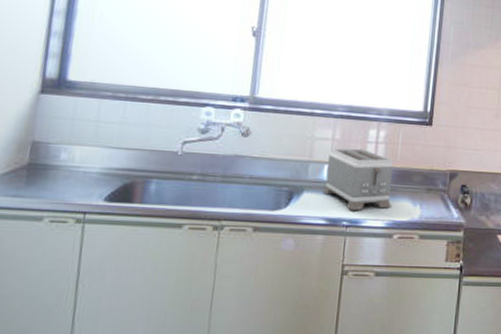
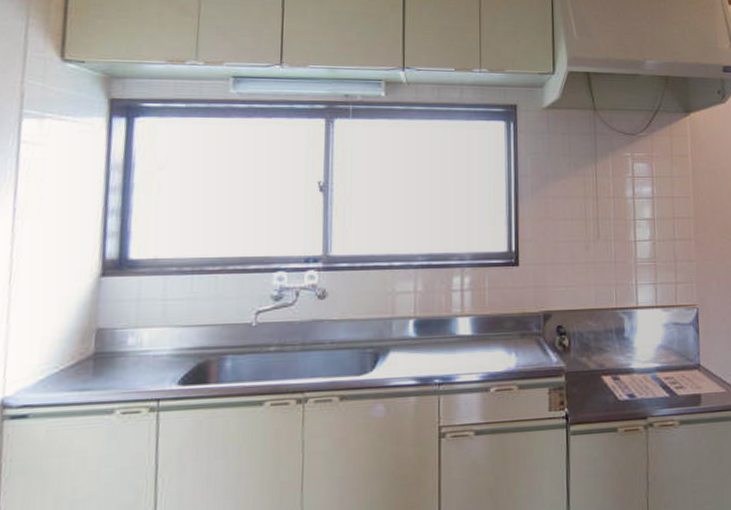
toaster: present [323,148,394,211] -> none [410,298,484,367]

